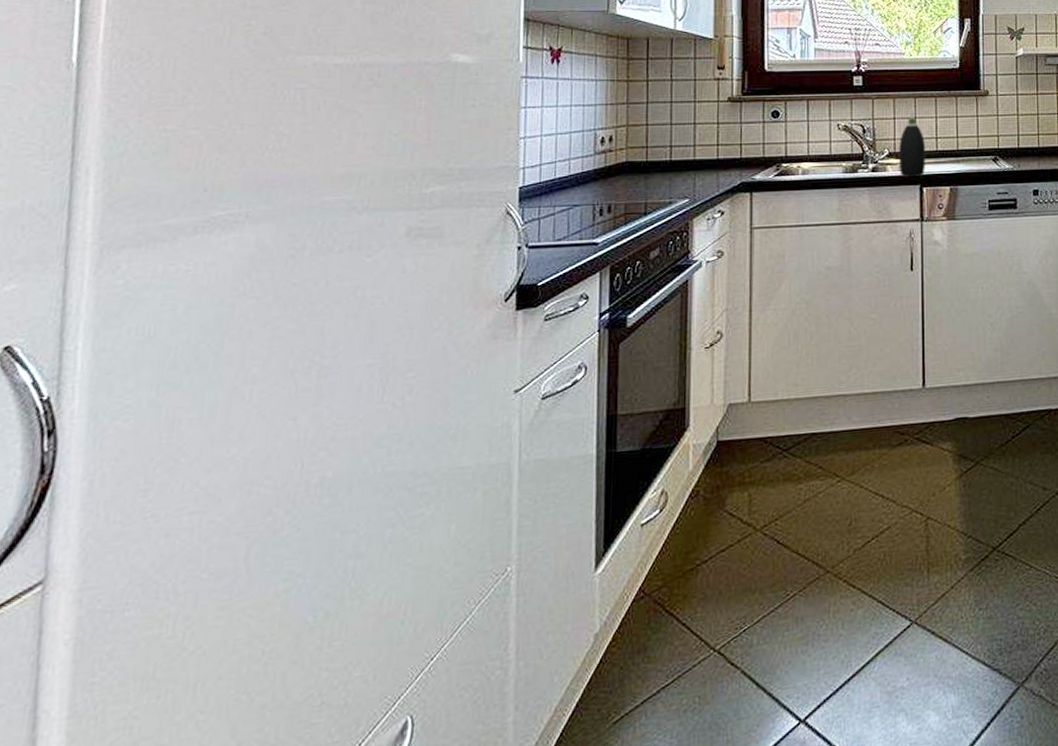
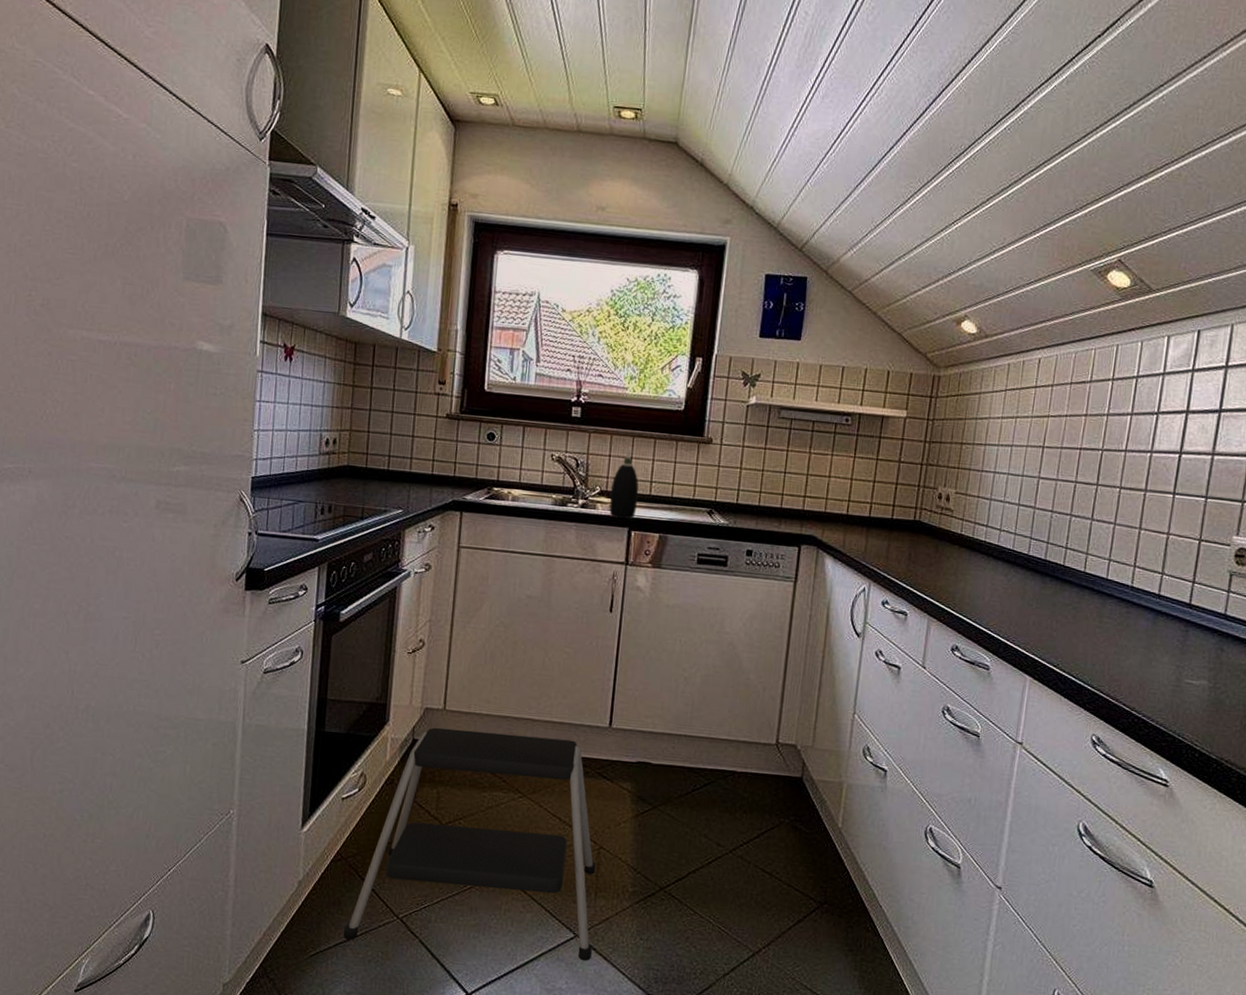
step stool: none [652,409,931,693] -> present [343,727,596,961]

